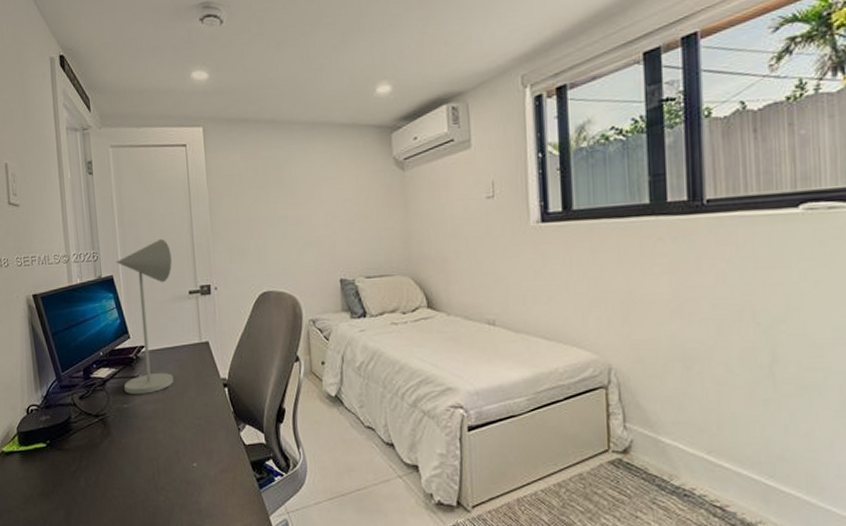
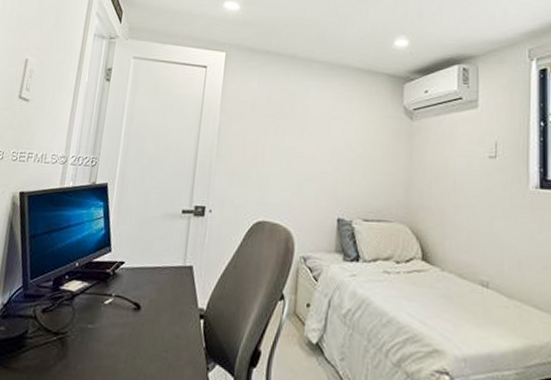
desk lamp: present [116,238,173,394] -> none [93,152,172,316]

